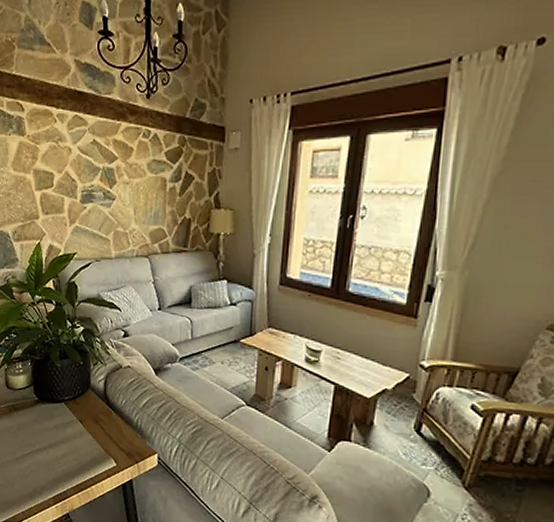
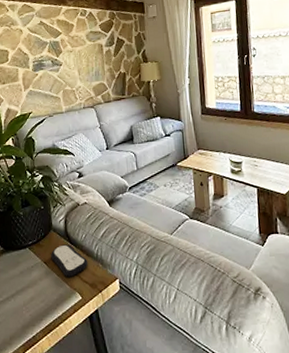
remote control: none [87,406,126,442] -> present [51,244,88,277]

